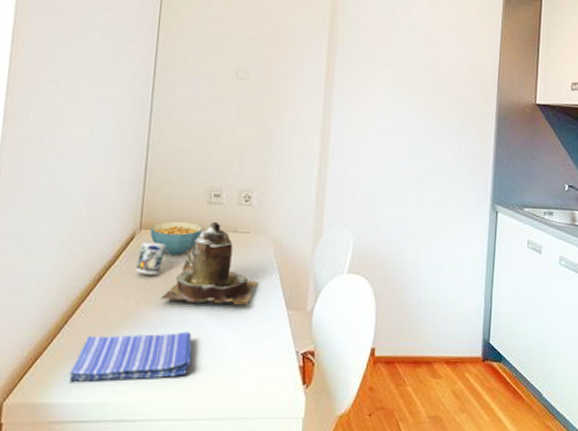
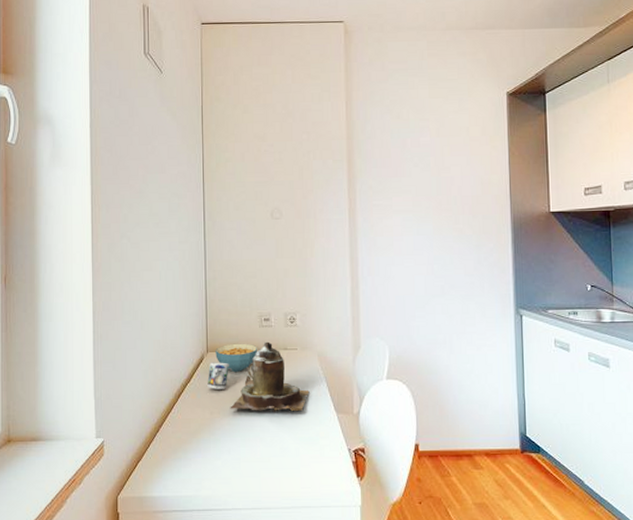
dish towel: present [68,331,192,383] -> none [165,435,260,480]

